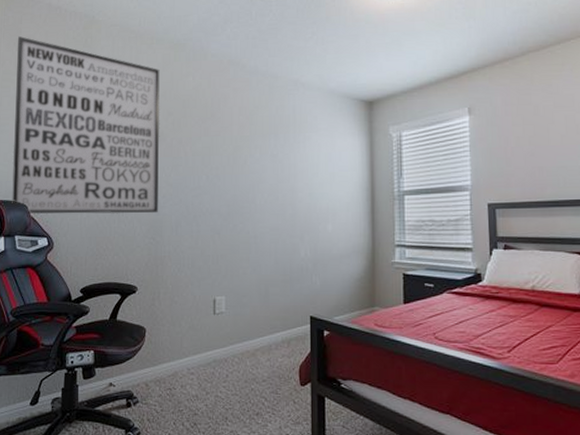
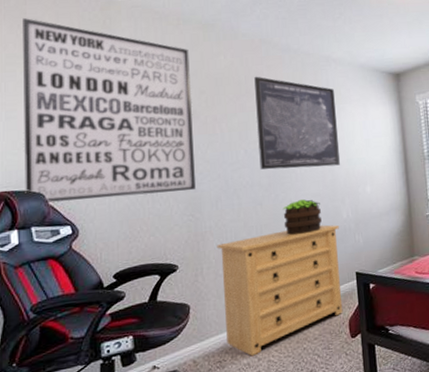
dresser: none [174,261,296,389] -> present [216,225,343,357]
wall art: none [220,99,301,200] -> present [254,76,340,170]
potted plant: none [240,233,278,270] -> present [282,199,322,235]

